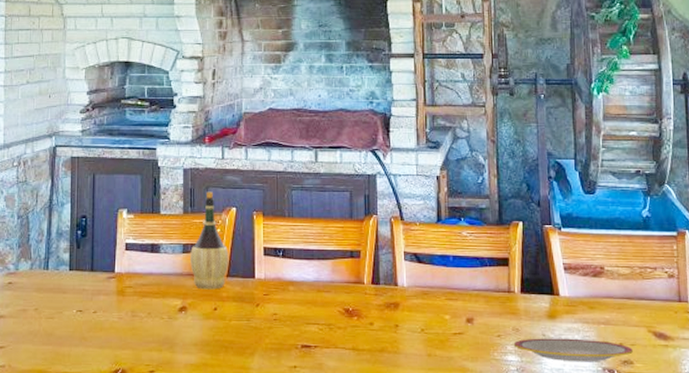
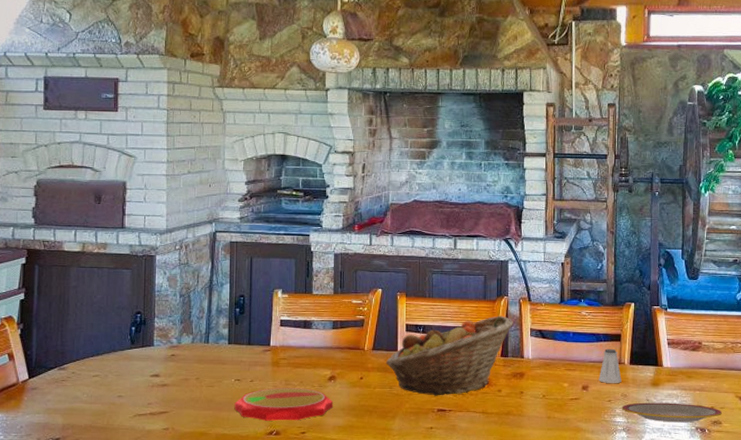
plate: none [76,320,184,358] -> present [234,388,332,421]
wine bottle: present [190,191,229,290] -> none [339,274,375,361]
fruit basket: none [242,237,385,330] -> present [385,315,513,396]
saltshaker: none [485,274,512,315] -> present [598,348,622,383]

